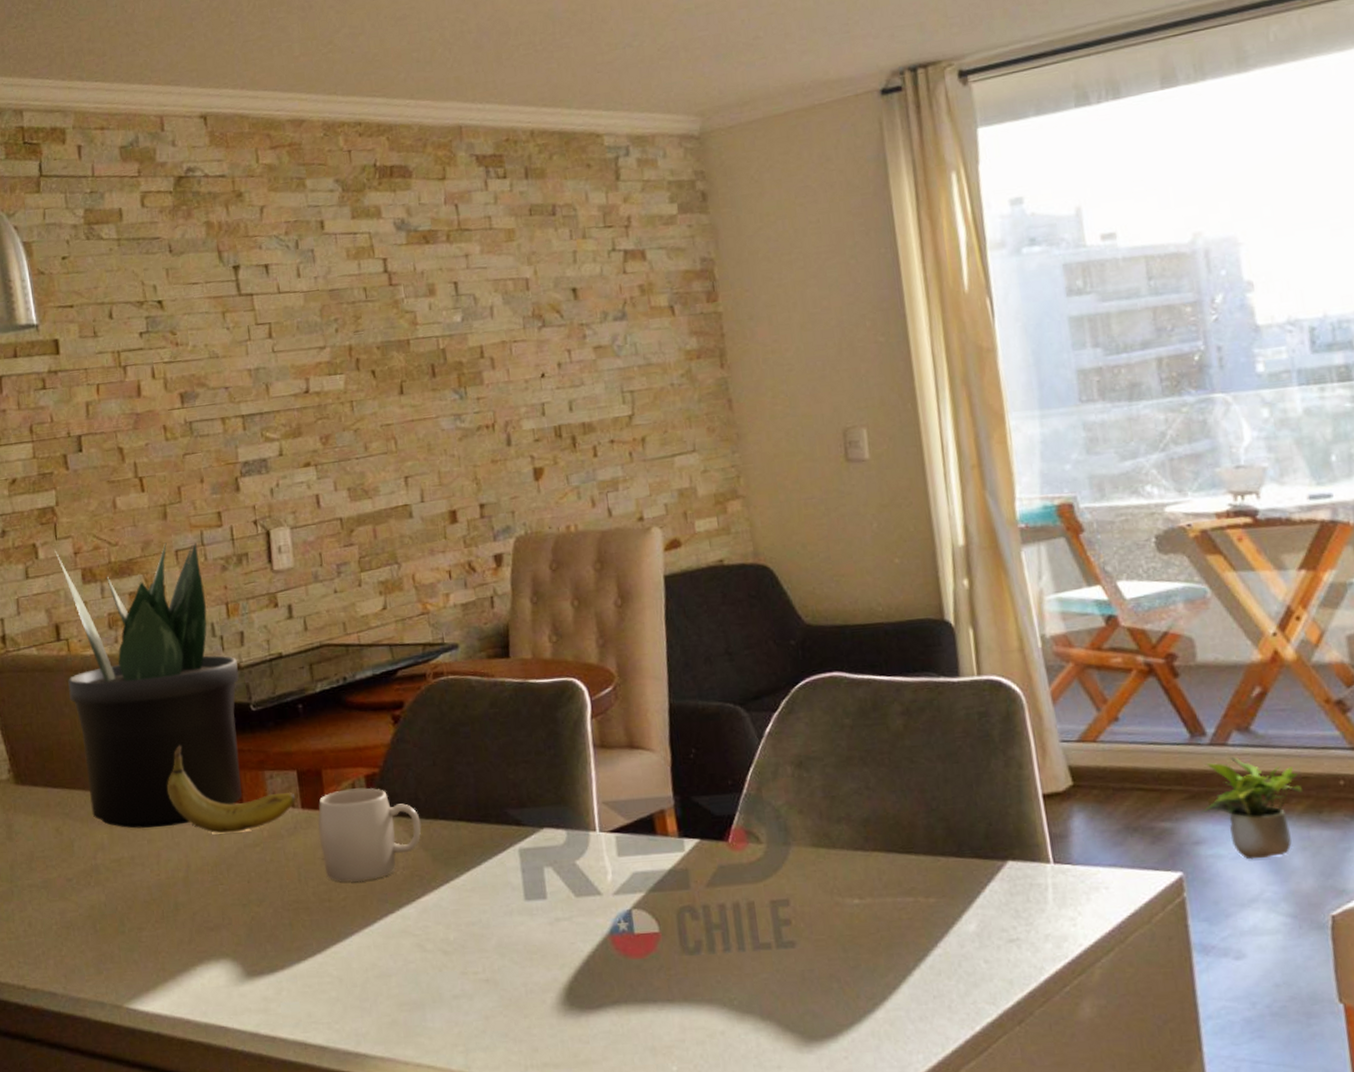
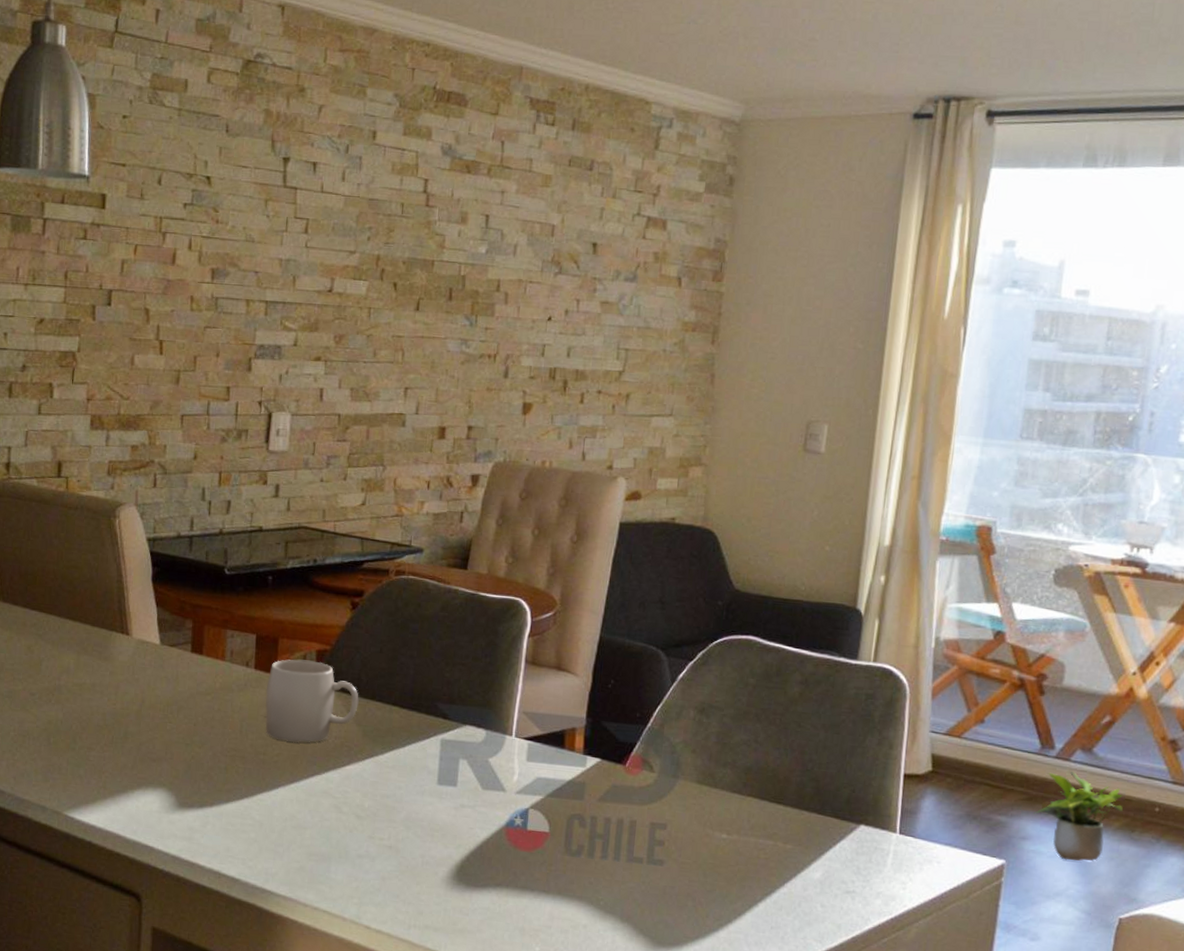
planter: present [55,542,242,829] -> none [60,394,221,664]
fruit: present [167,745,296,834] -> none [136,592,251,680]

